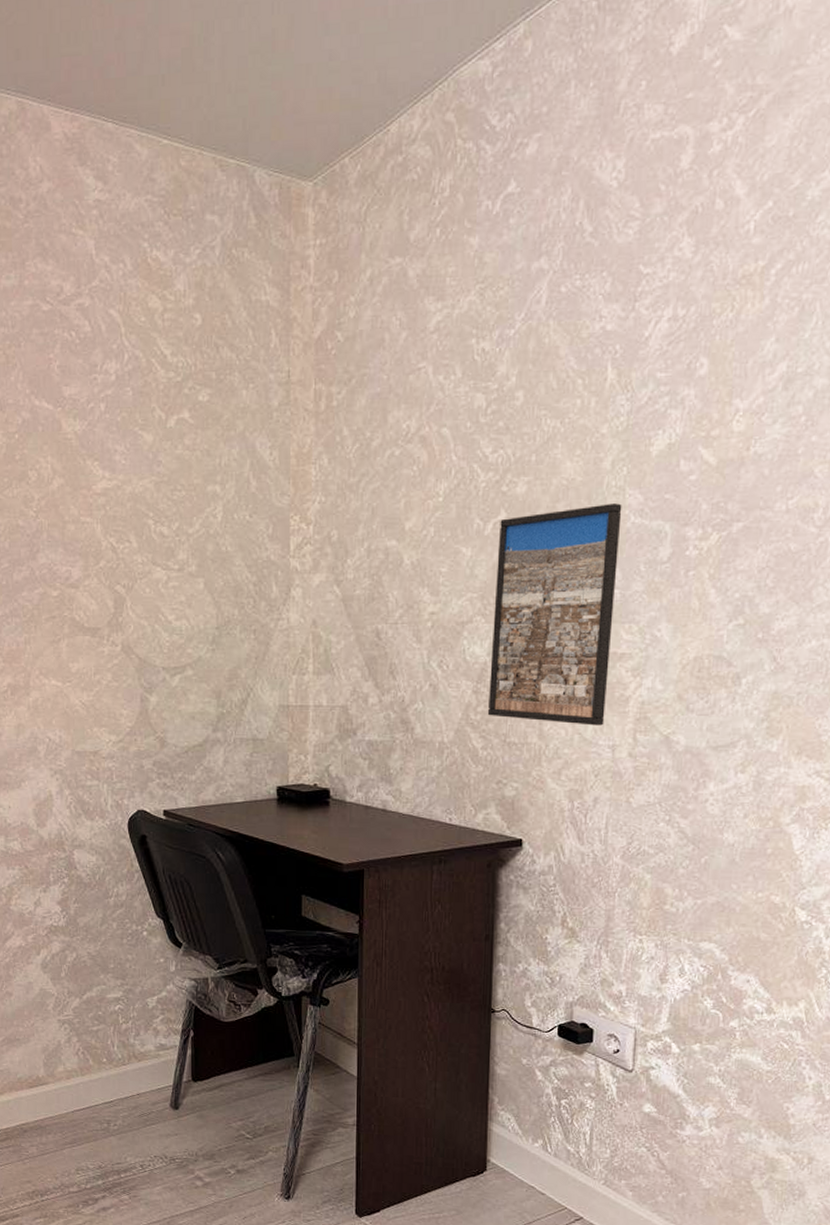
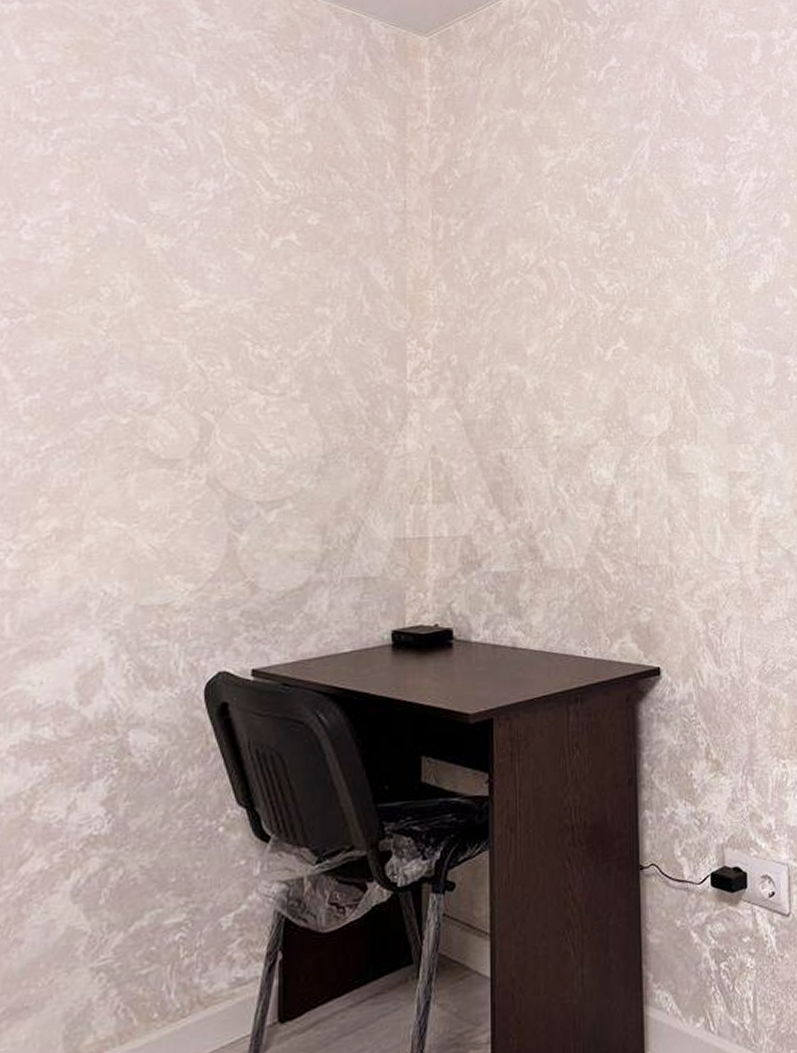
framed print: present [487,503,622,726] -> none [617,334,731,544]

